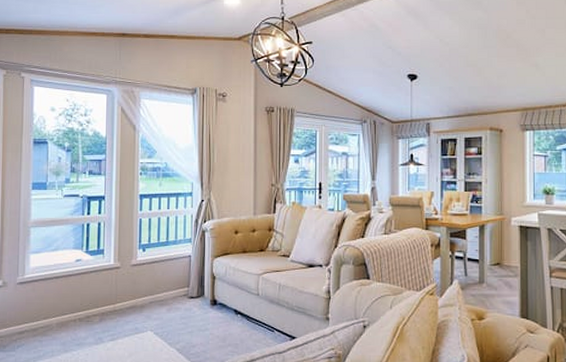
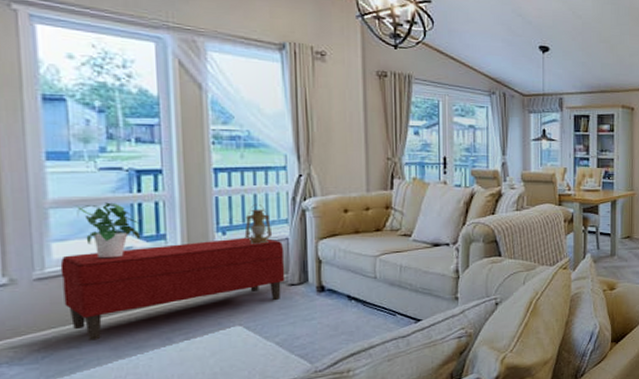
bench: none [34,254,187,336] -> present [60,237,286,341]
potted plant: none [48,223,87,269] -> present [76,202,141,259]
lantern: none [158,225,179,260] -> present [244,203,273,244]

